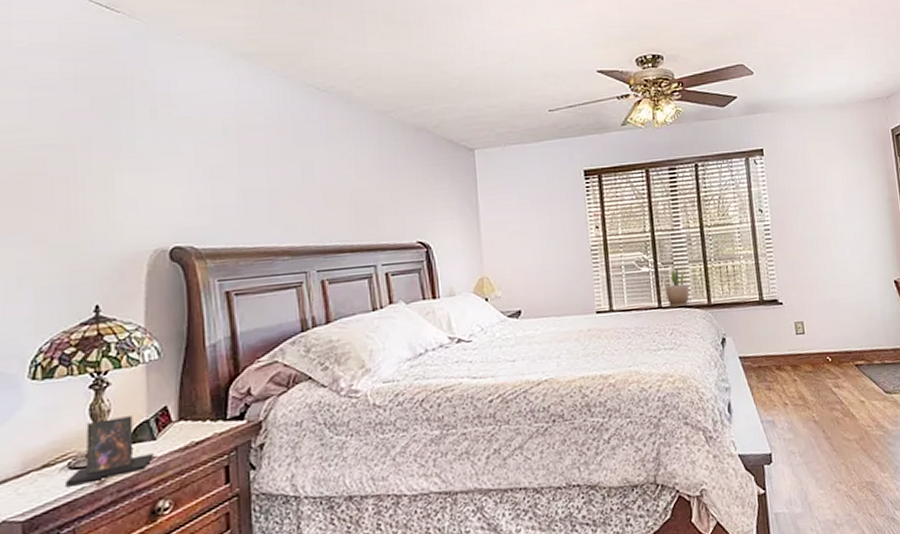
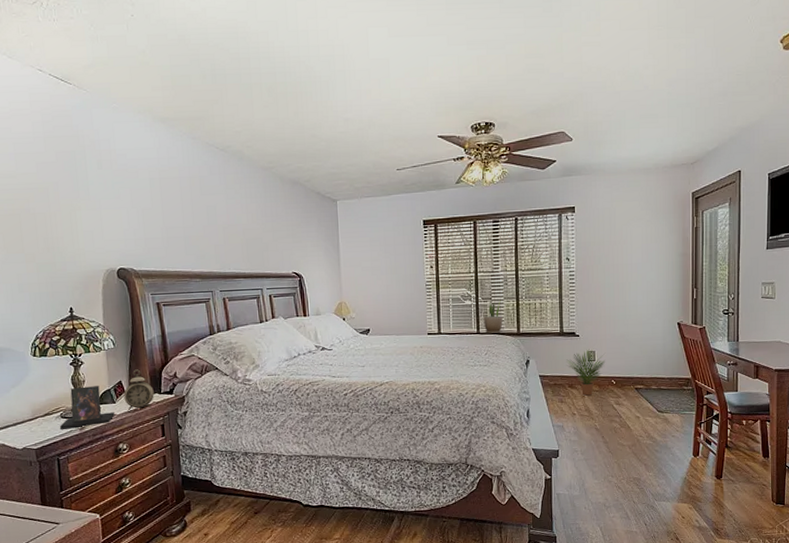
alarm clock: none [169,387,216,450] -> present [123,369,154,411]
potted plant: none [770,319,816,379] -> present [566,349,605,396]

